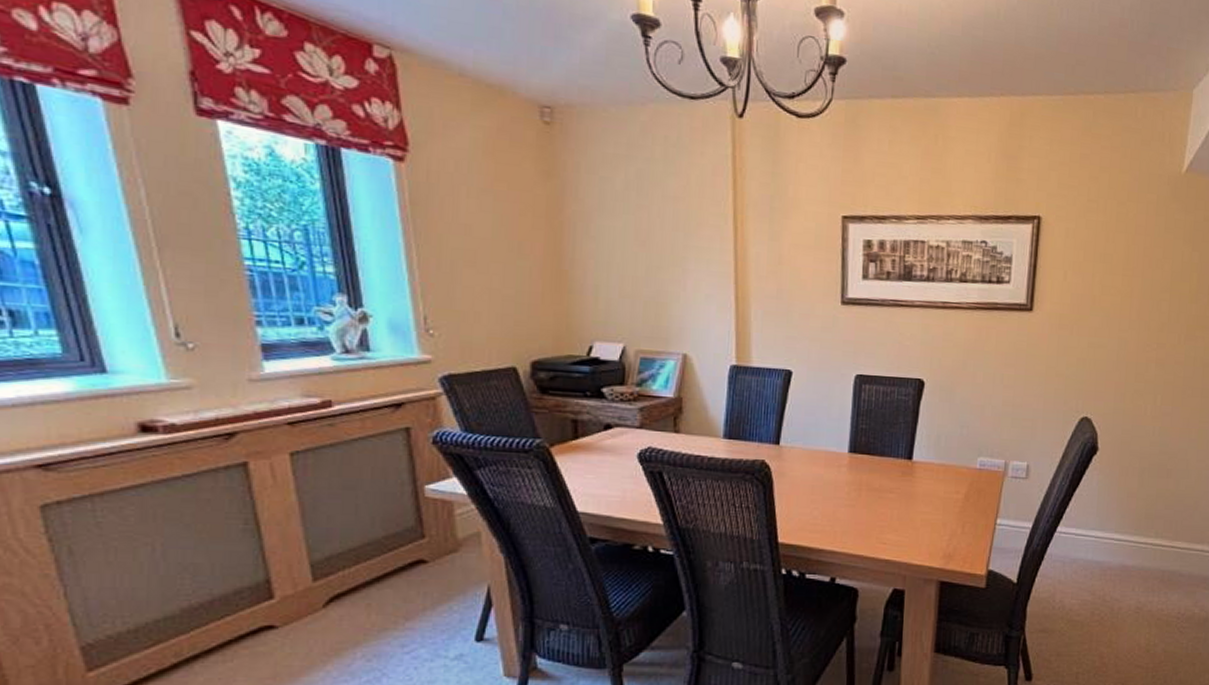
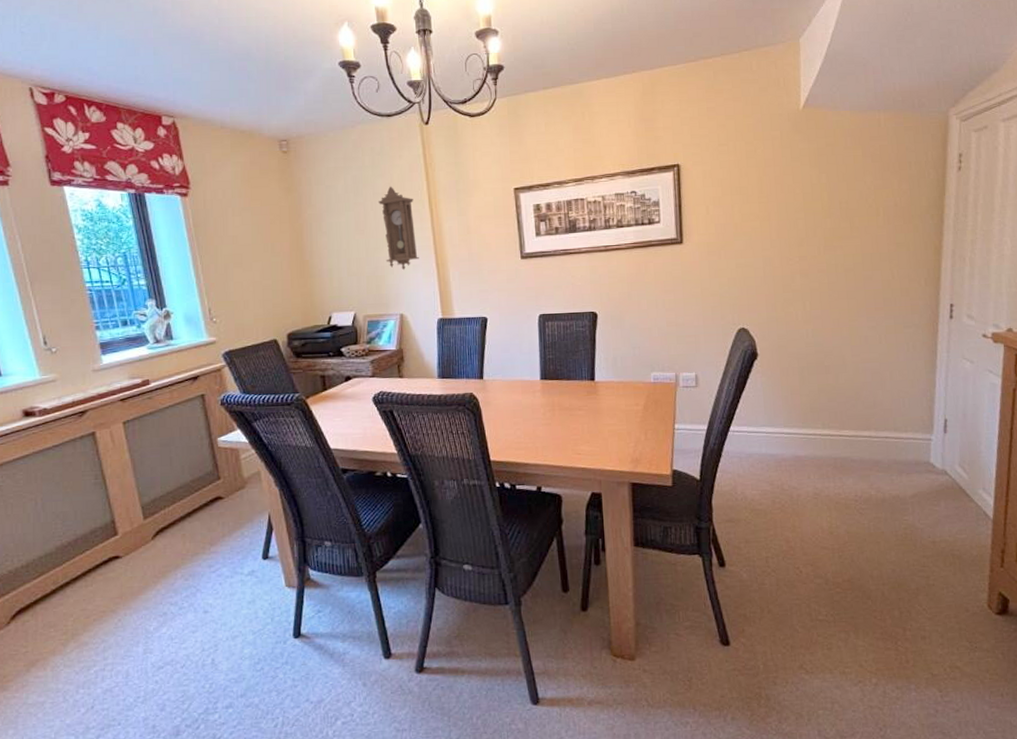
pendulum clock: none [668,190,714,300] -> present [378,186,419,271]

